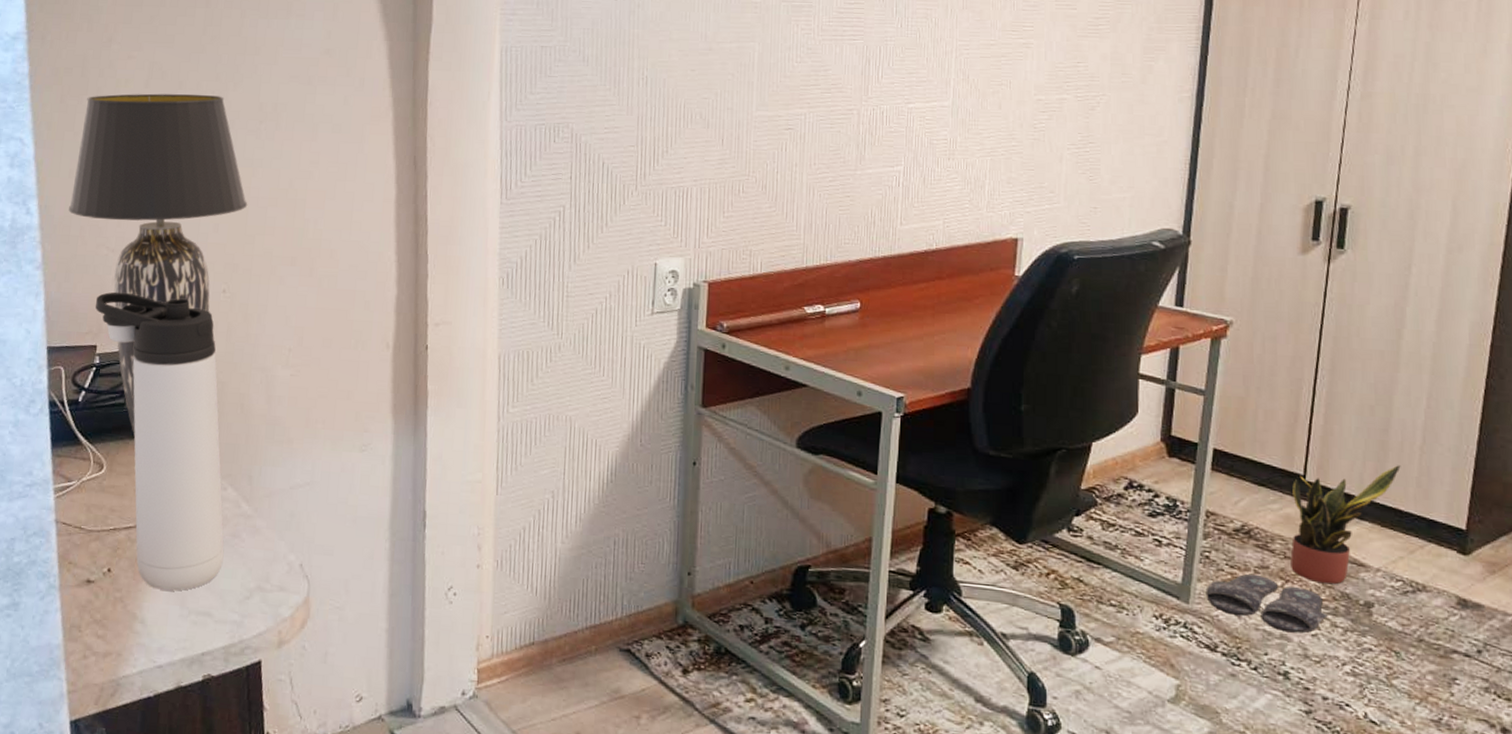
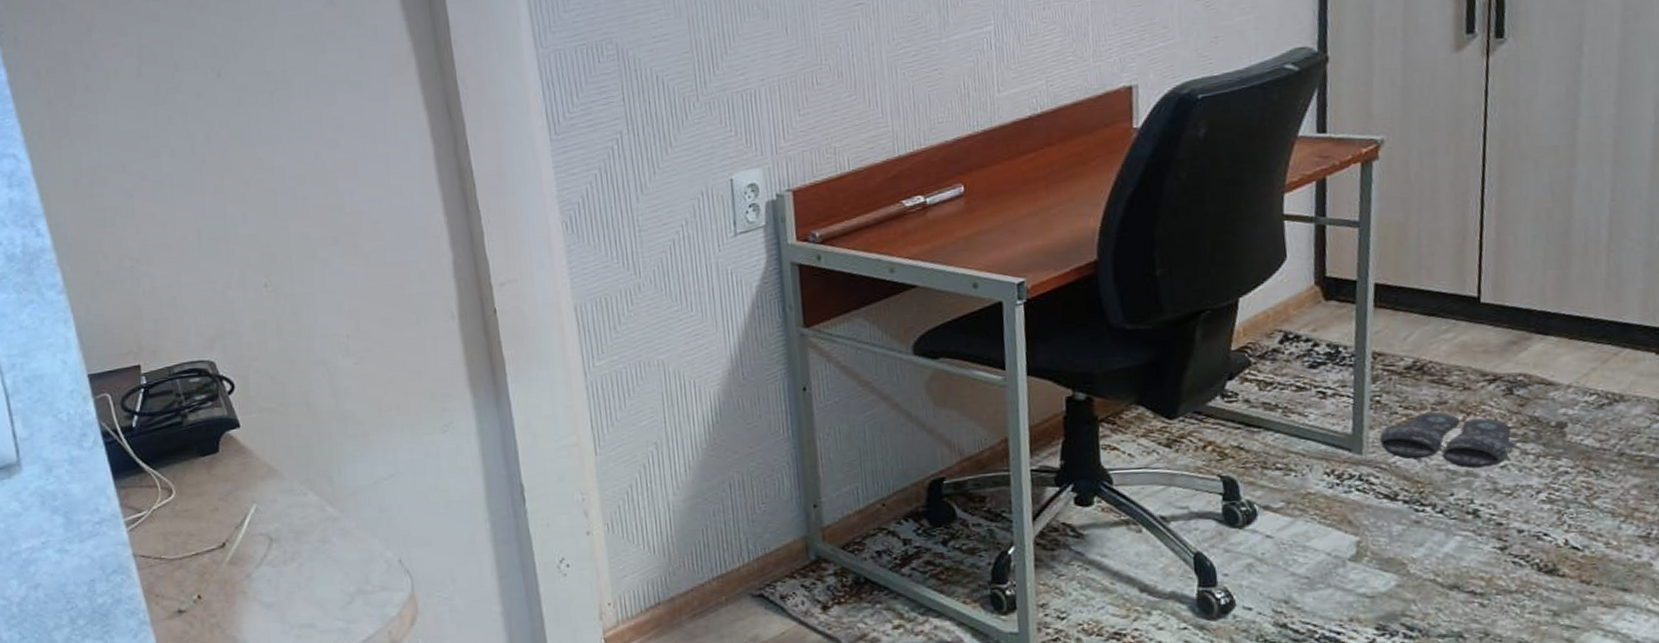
table lamp: present [68,93,248,436] -> none [77,71,274,454]
thermos bottle: present [95,292,224,591] -> none [129,300,317,609]
potted plant: present [1290,465,1401,585] -> none [1466,269,1587,410]

